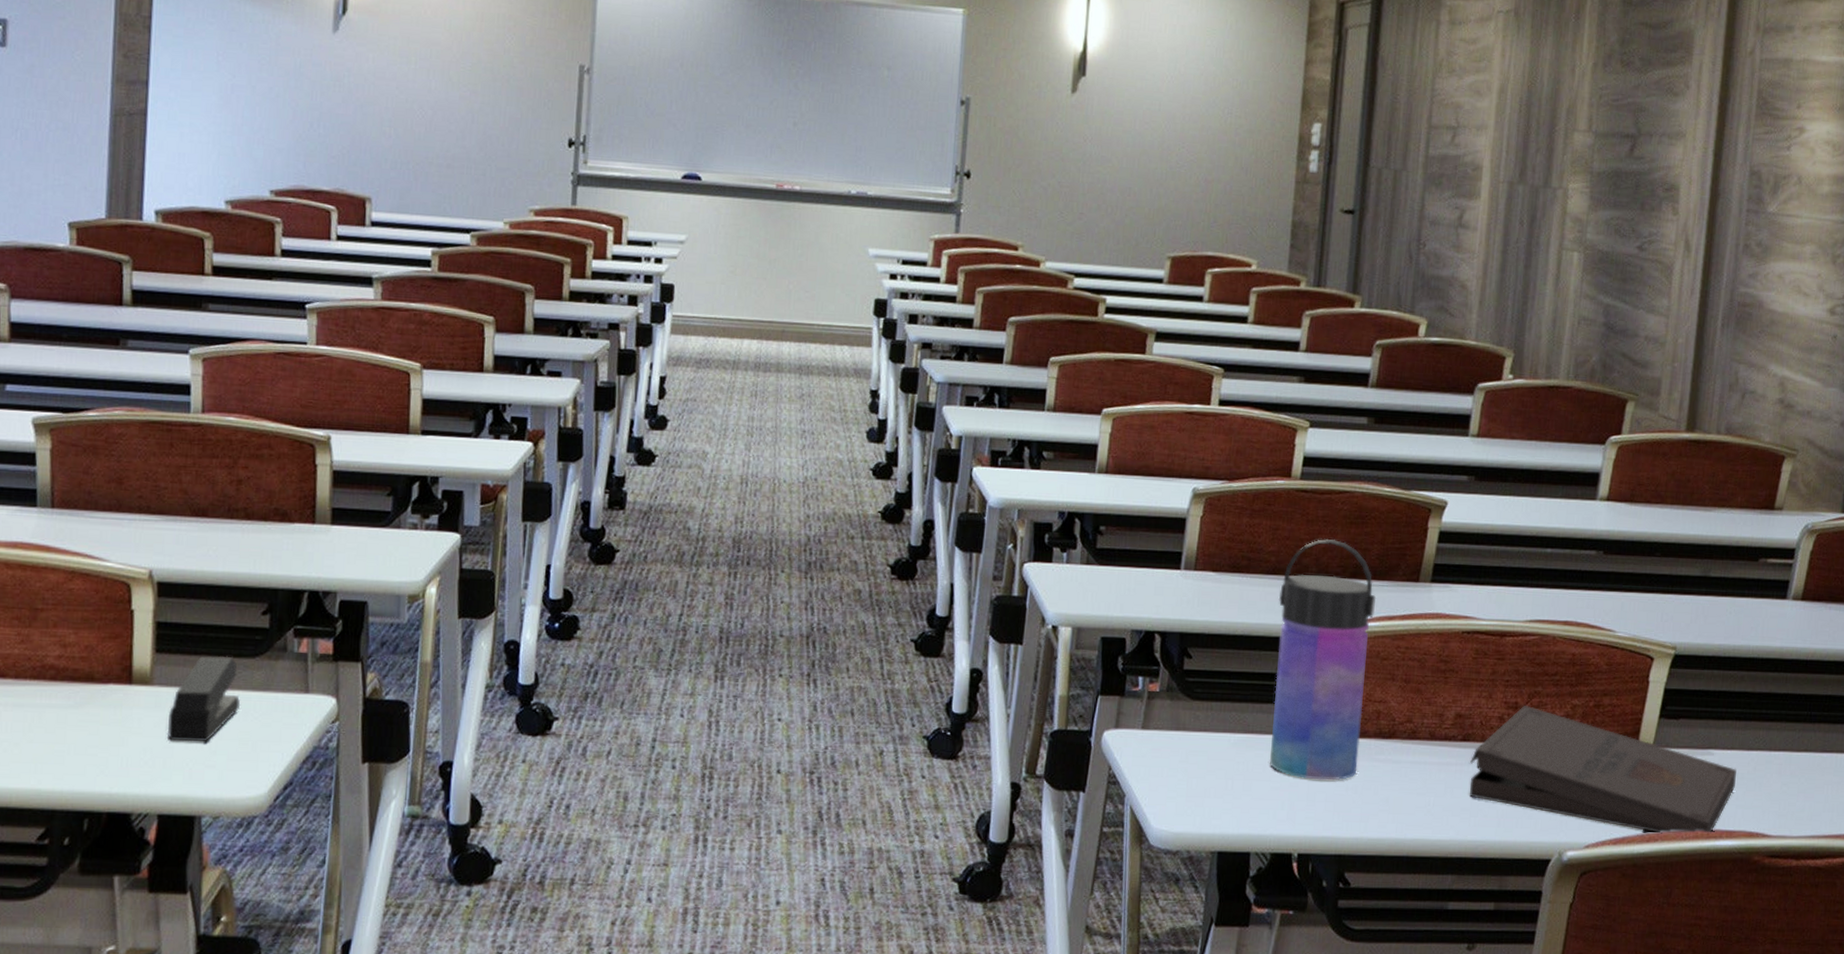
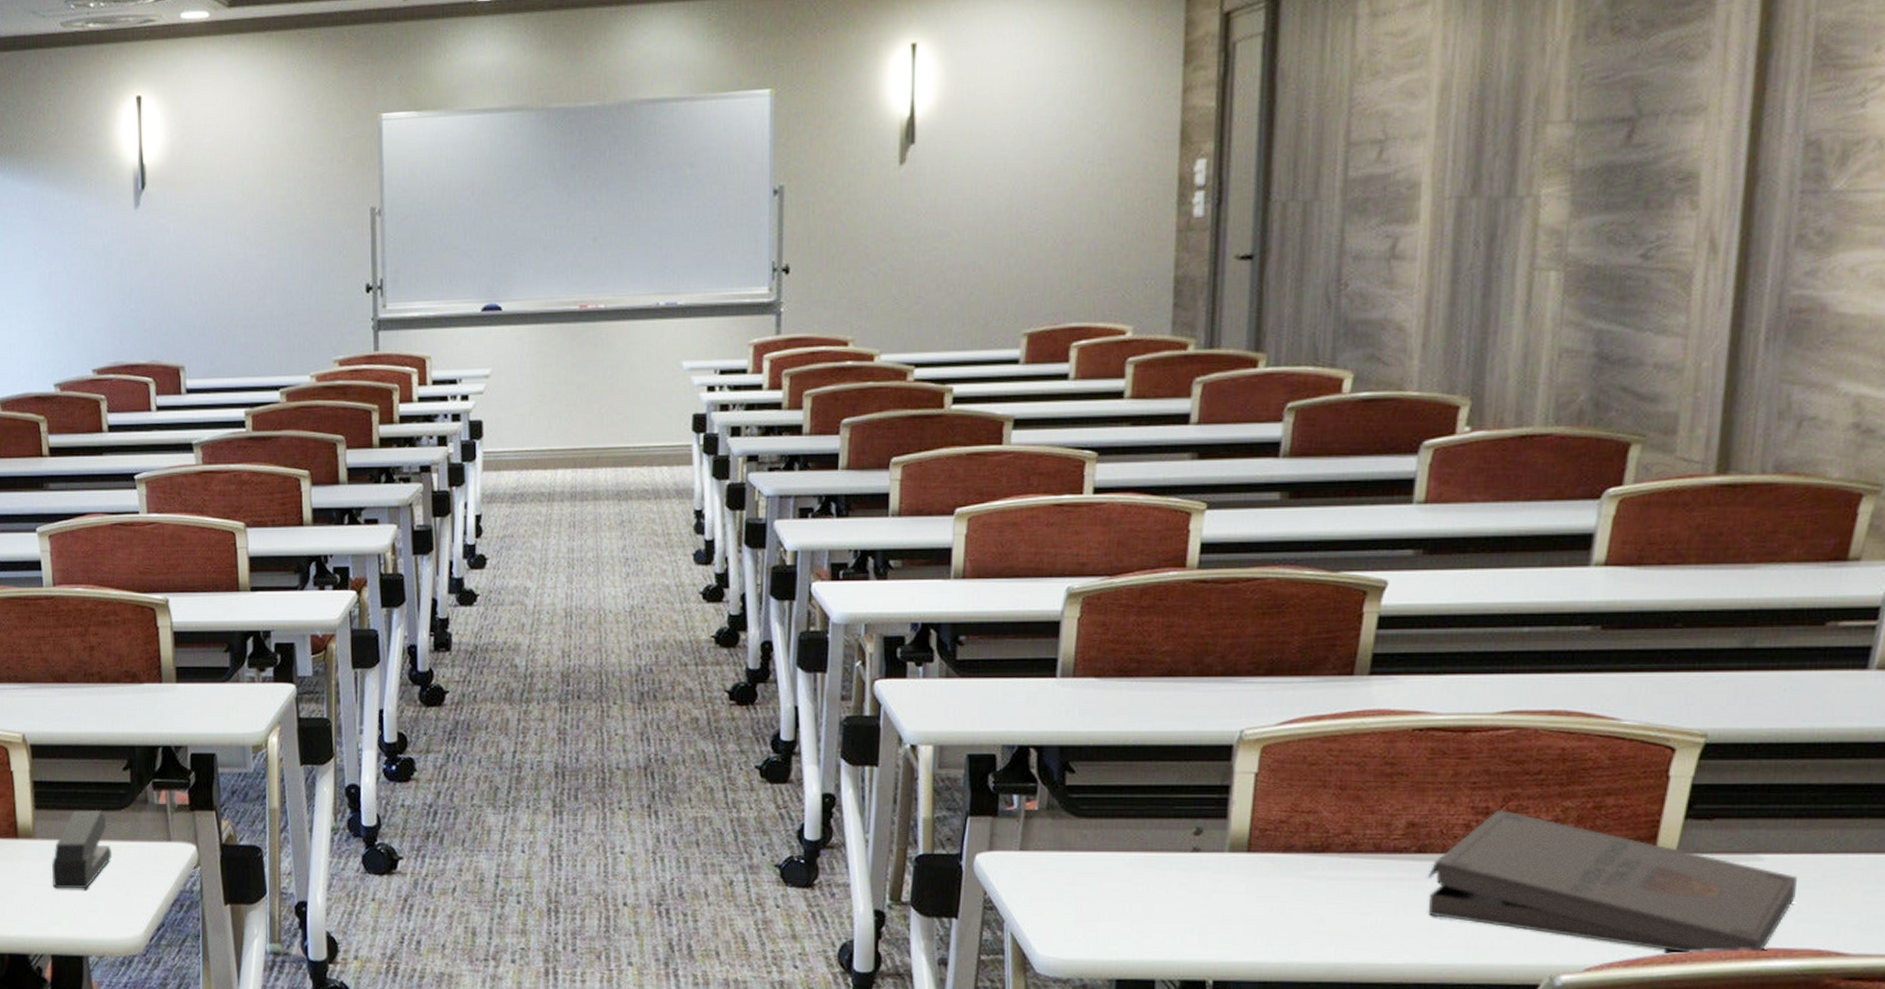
water bottle: present [1270,539,1377,781] -> none [1174,634,1300,901]

